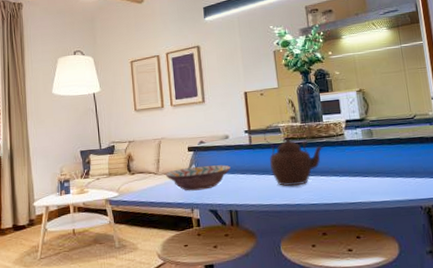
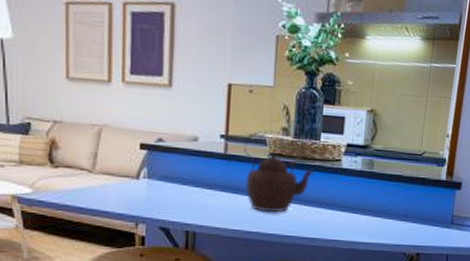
decorative bowl: present [165,165,231,191] -> none [103,170,195,202]

